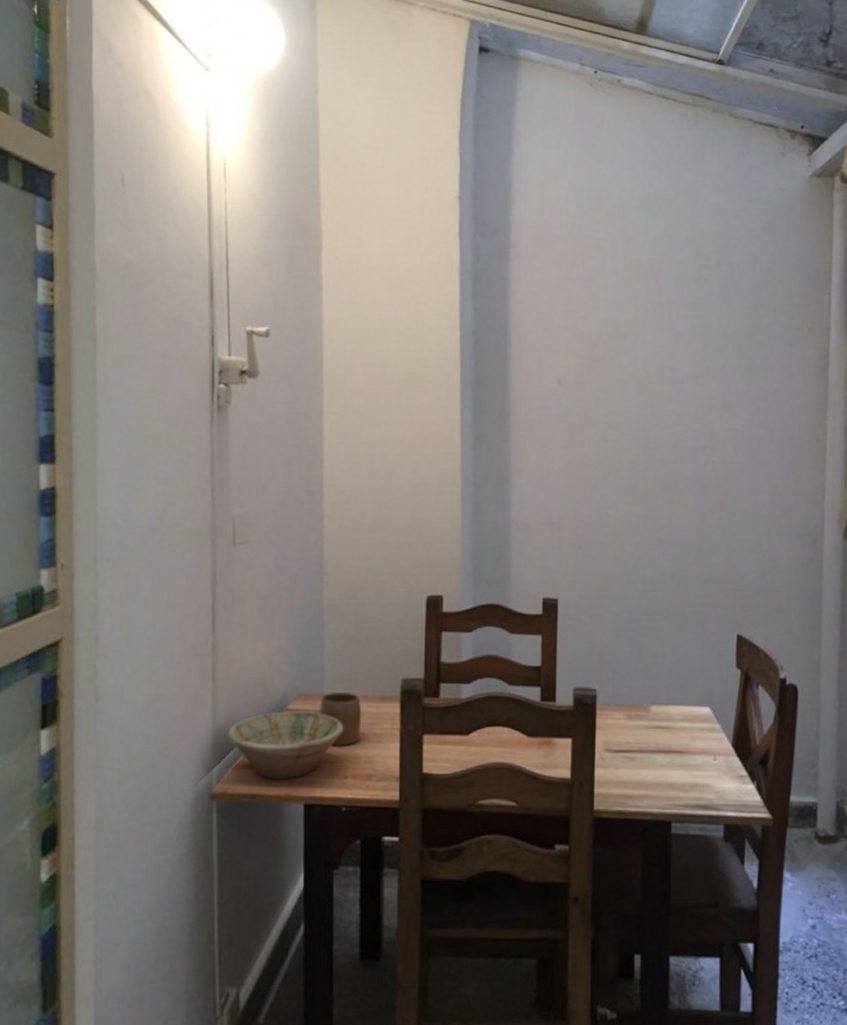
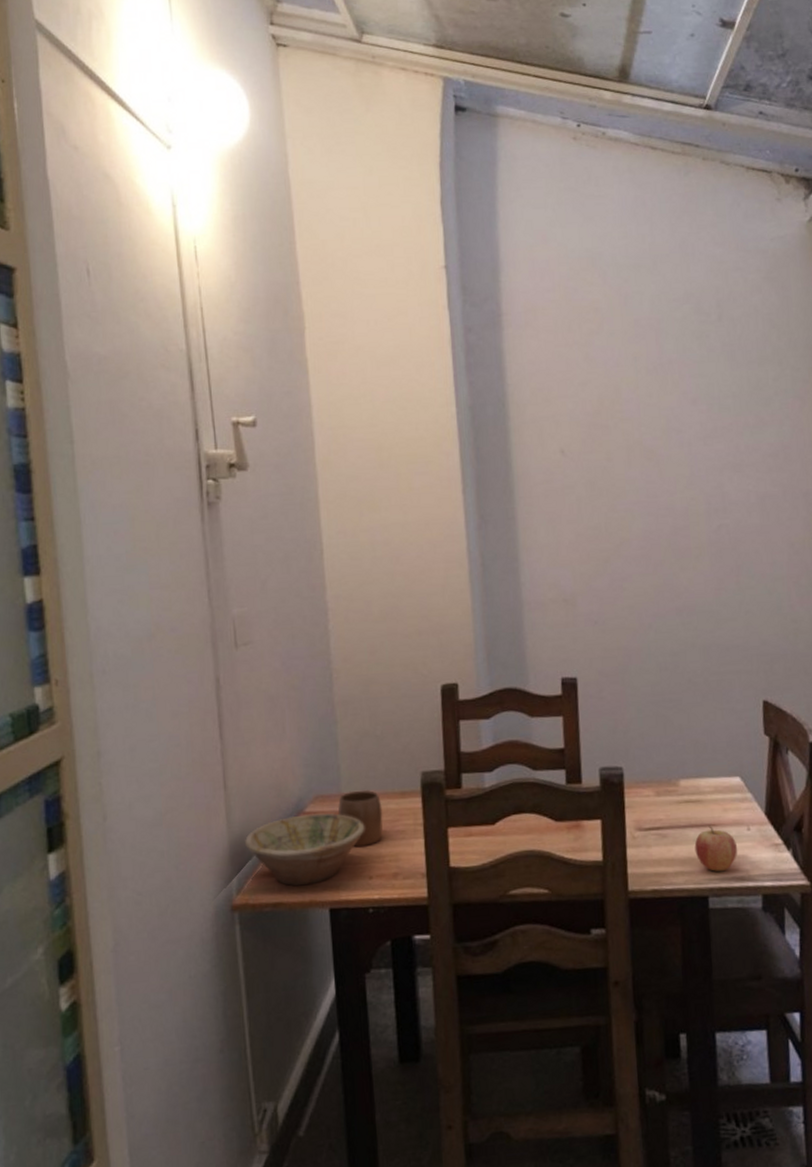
fruit: none [661,751,703,798] -> present [694,825,738,872]

